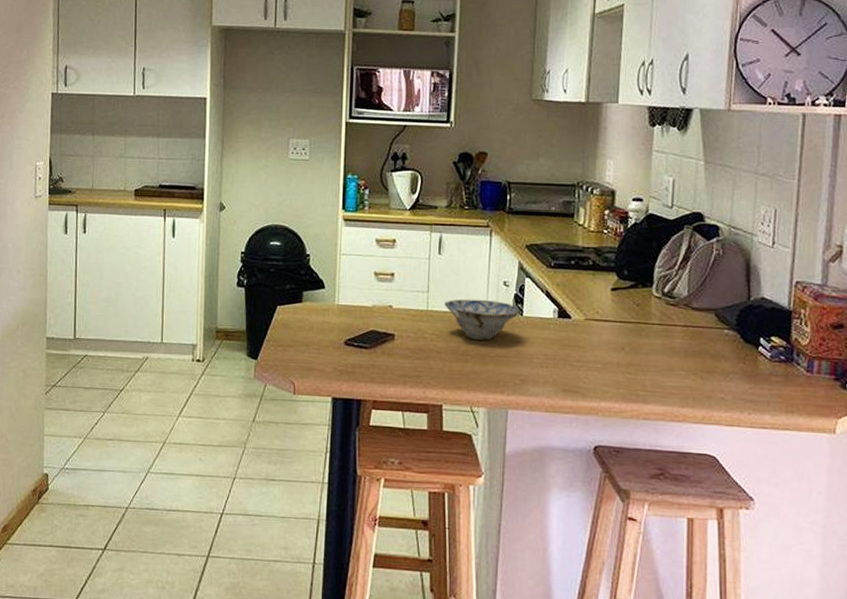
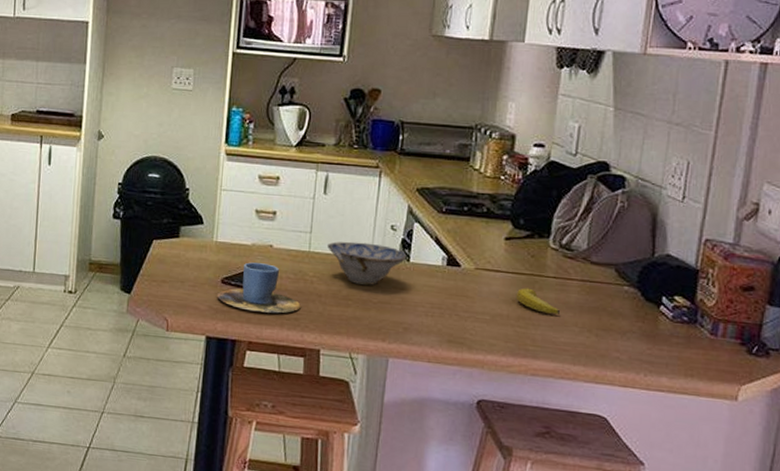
cup: none [341,323,422,372] -> present [217,262,301,314]
banana: none [624,335,667,359] -> present [516,288,561,314]

